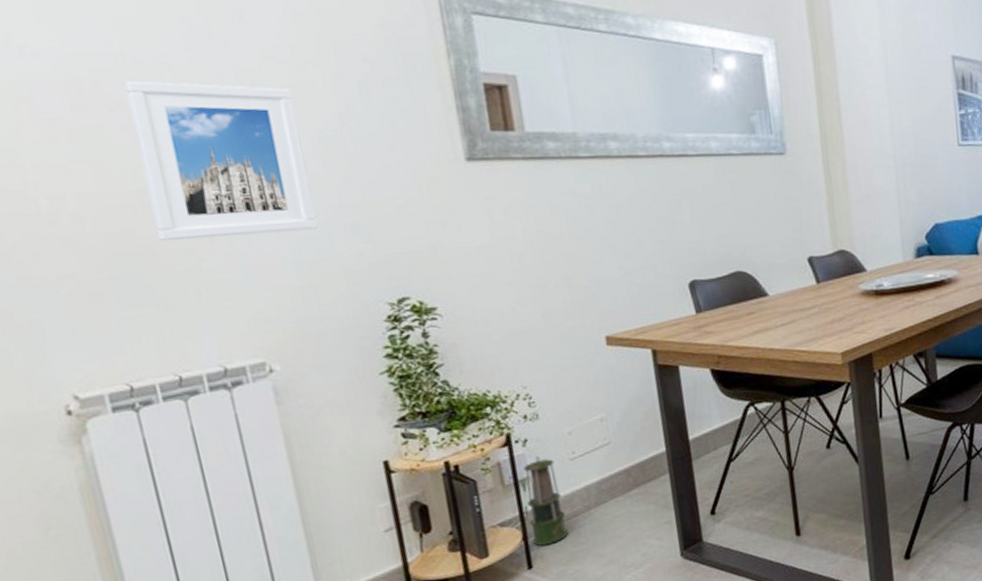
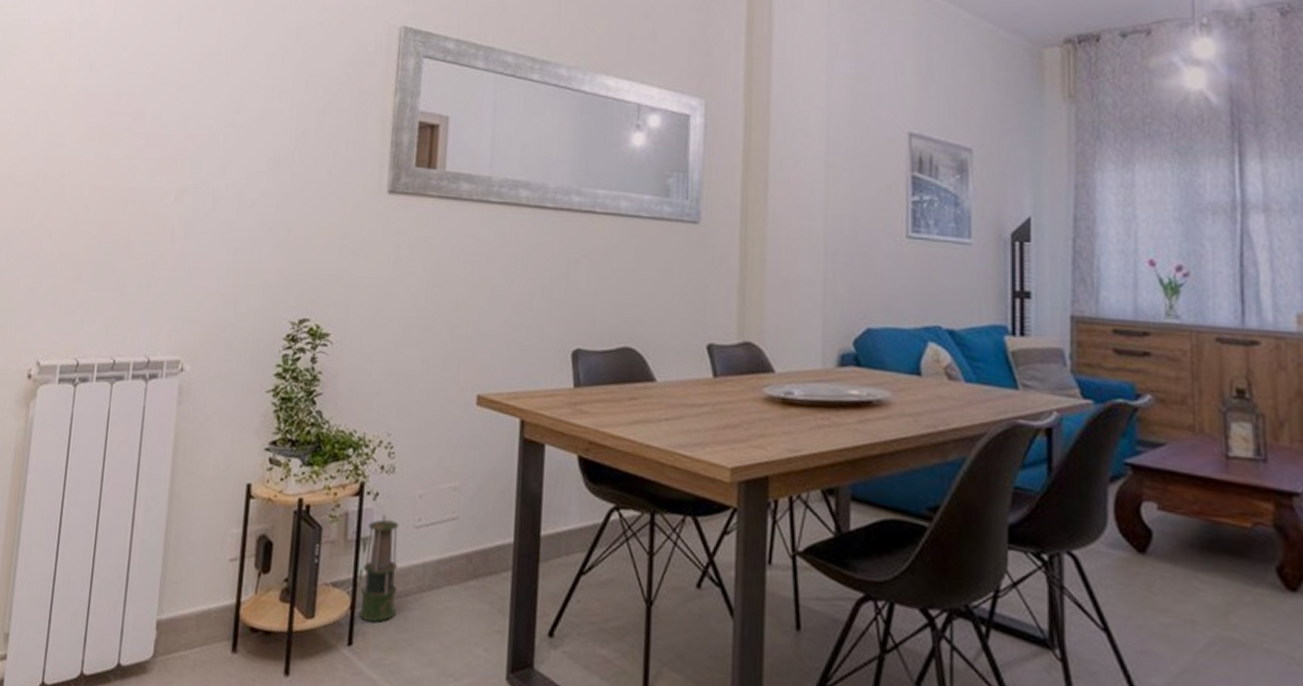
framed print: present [123,80,318,242] -> none [135,96,265,241]

